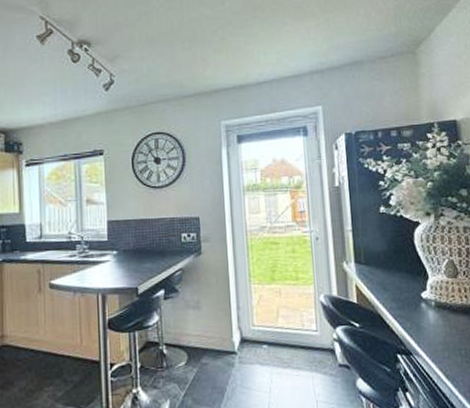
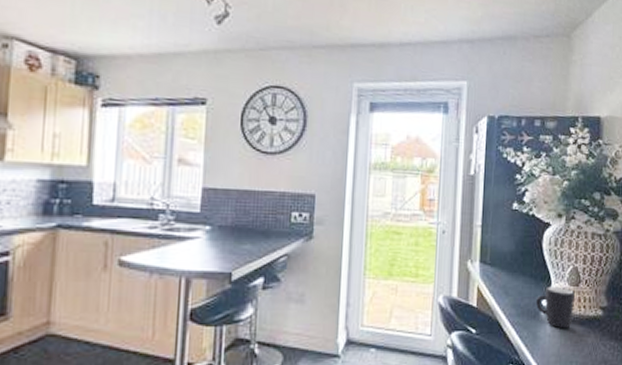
mug: none [415,279,455,319] -> present [536,286,575,329]

